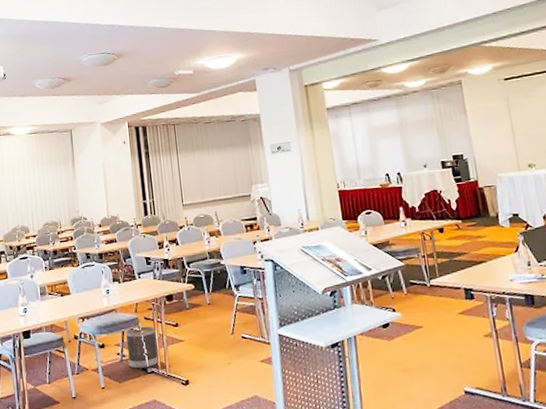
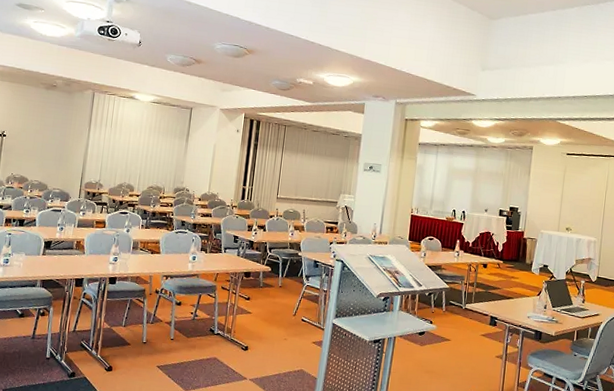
wastebasket: present [125,326,159,369] -> none [198,293,229,330]

